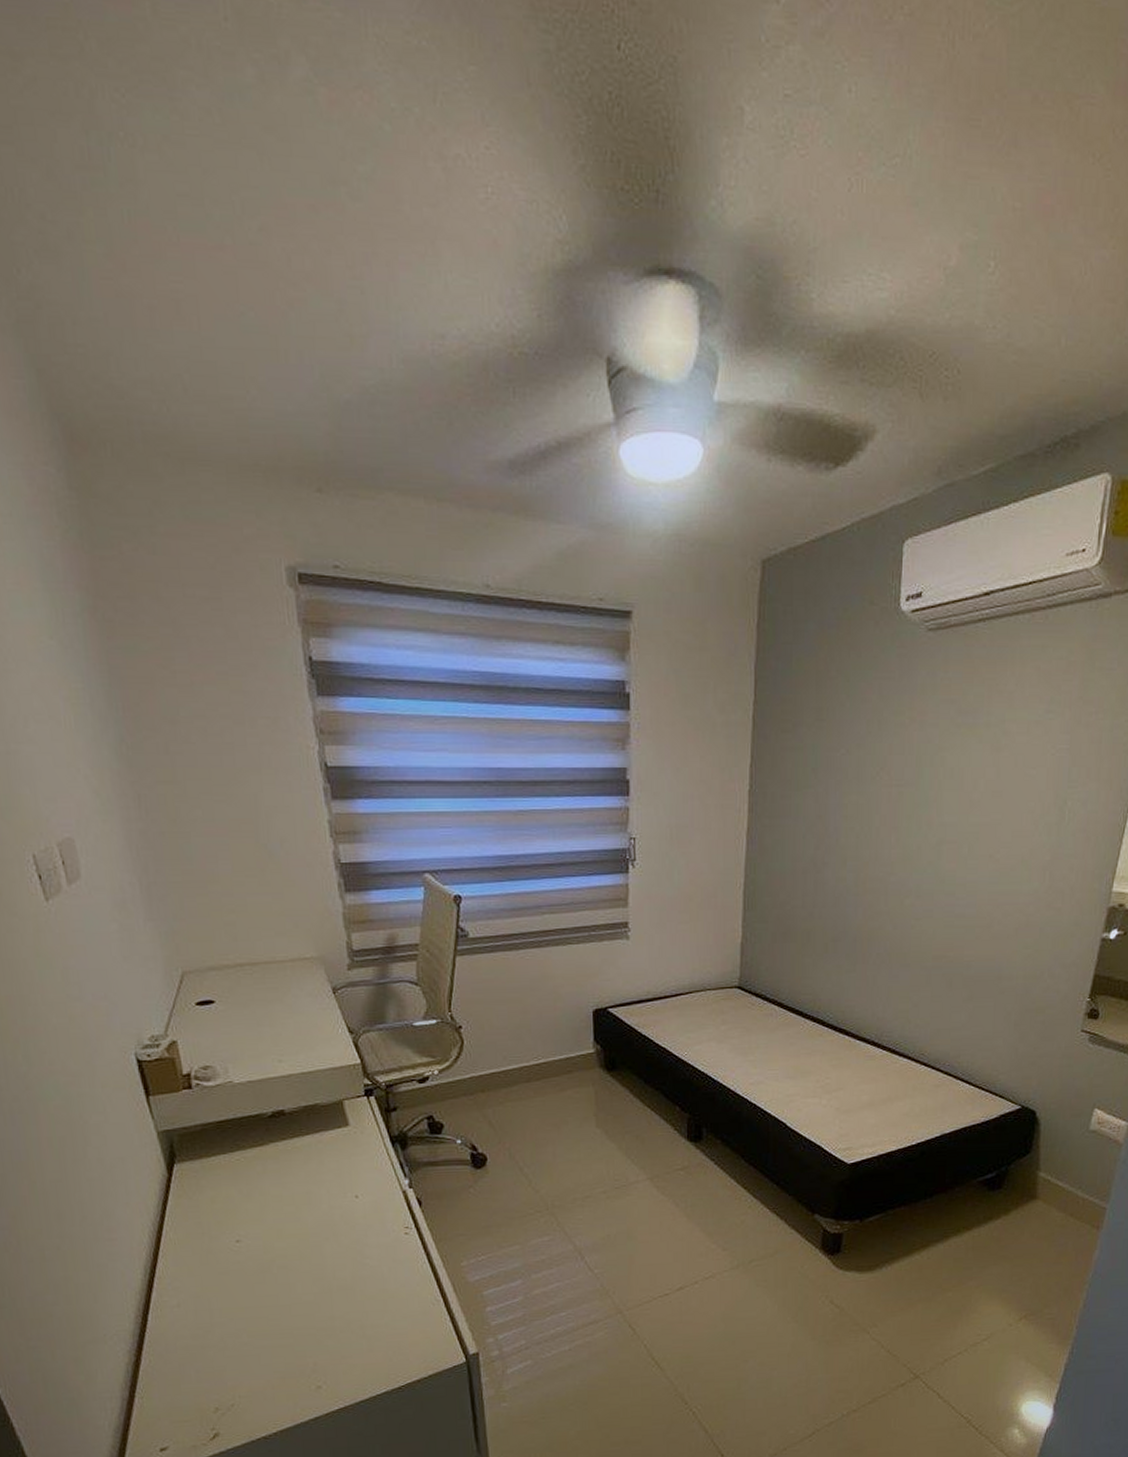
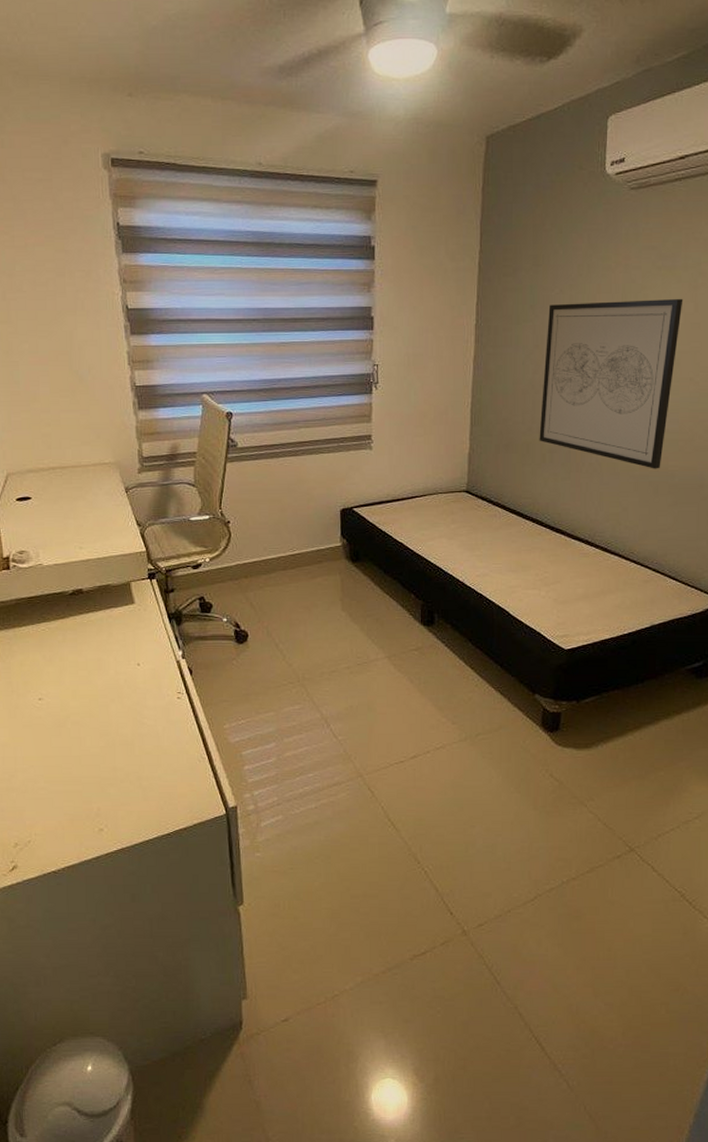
wall art: none [821,761,985,960] -> present [539,298,683,469]

